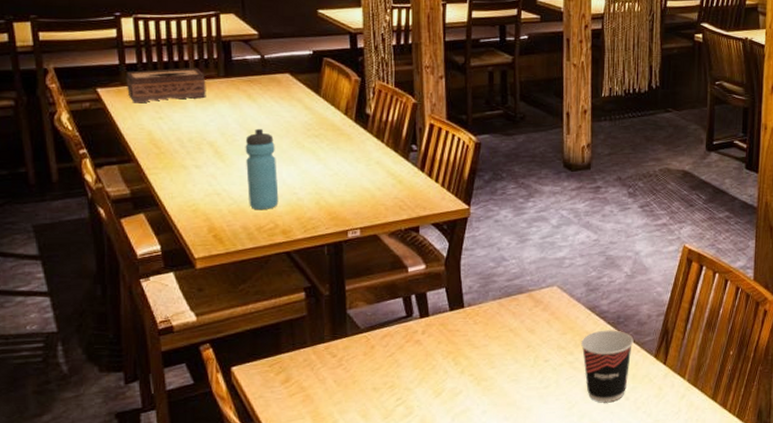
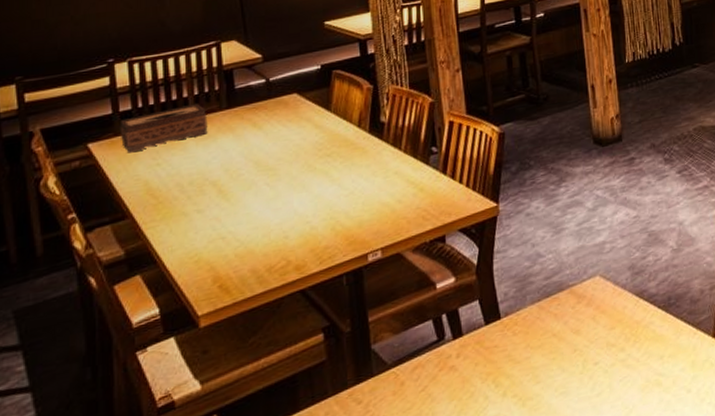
water bottle: present [245,128,279,210] -> none [251,157,290,248]
cup: present [581,330,634,402] -> none [632,313,689,401]

